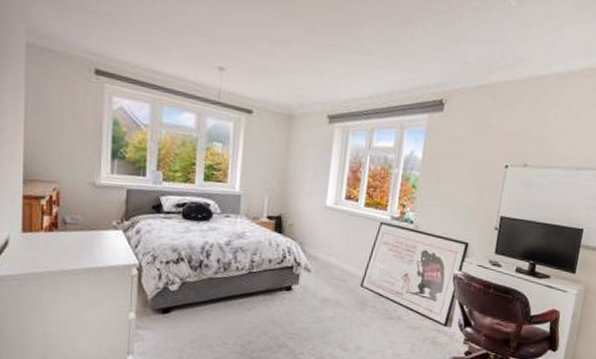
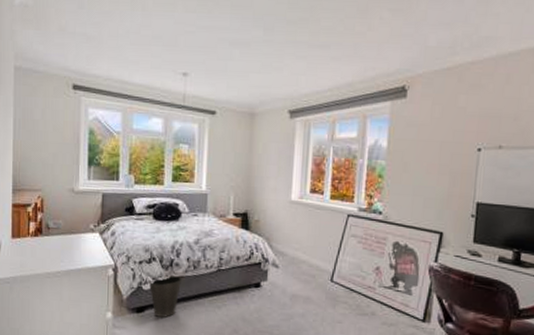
waste basket: none [176,276,212,319] -> present [149,275,183,318]

